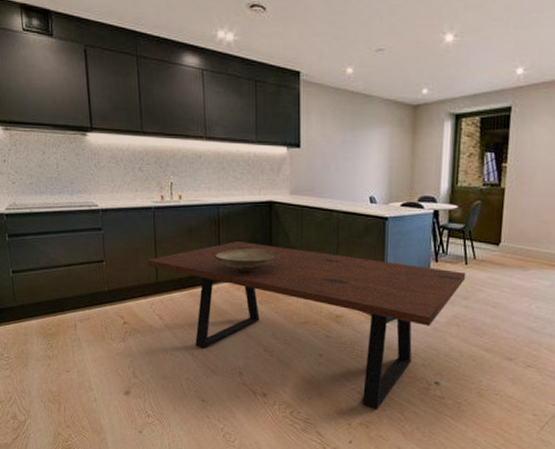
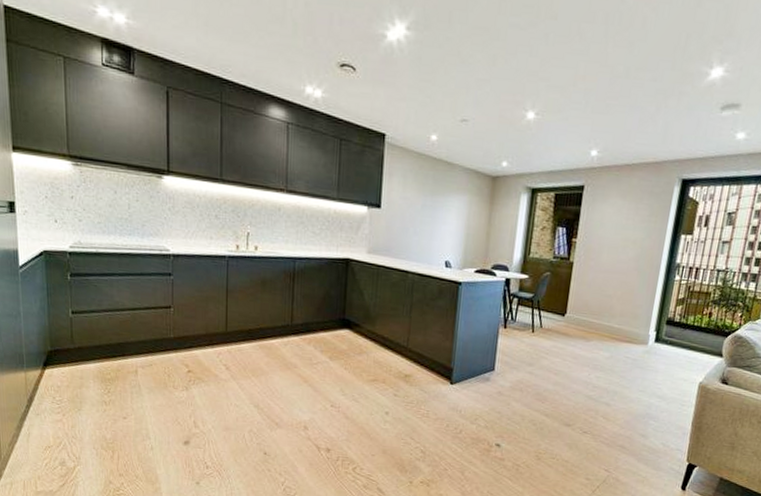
dining table: present [147,241,466,410] -> none [217,296,533,469]
decorative bowl: present [214,248,280,273] -> none [287,303,354,328]

